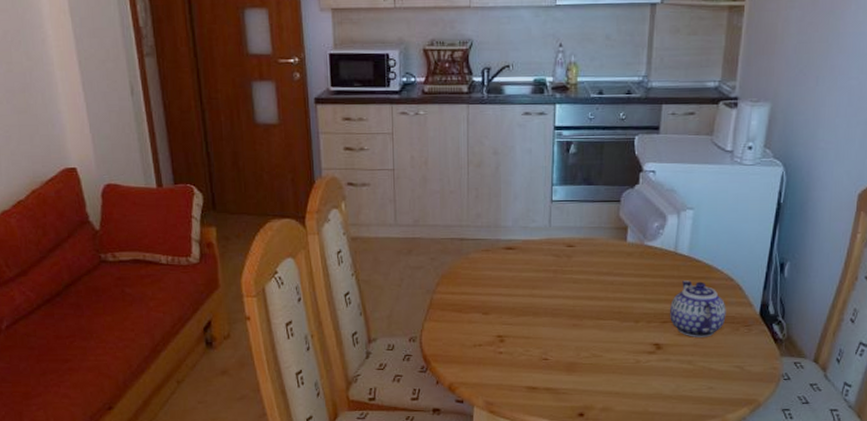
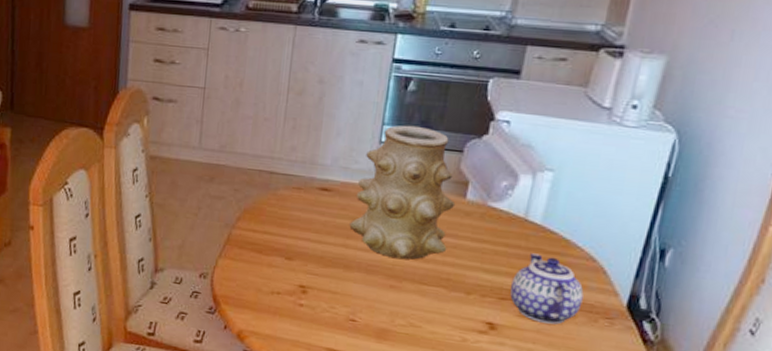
vase: none [534,183,619,300] -> present [349,125,456,260]

